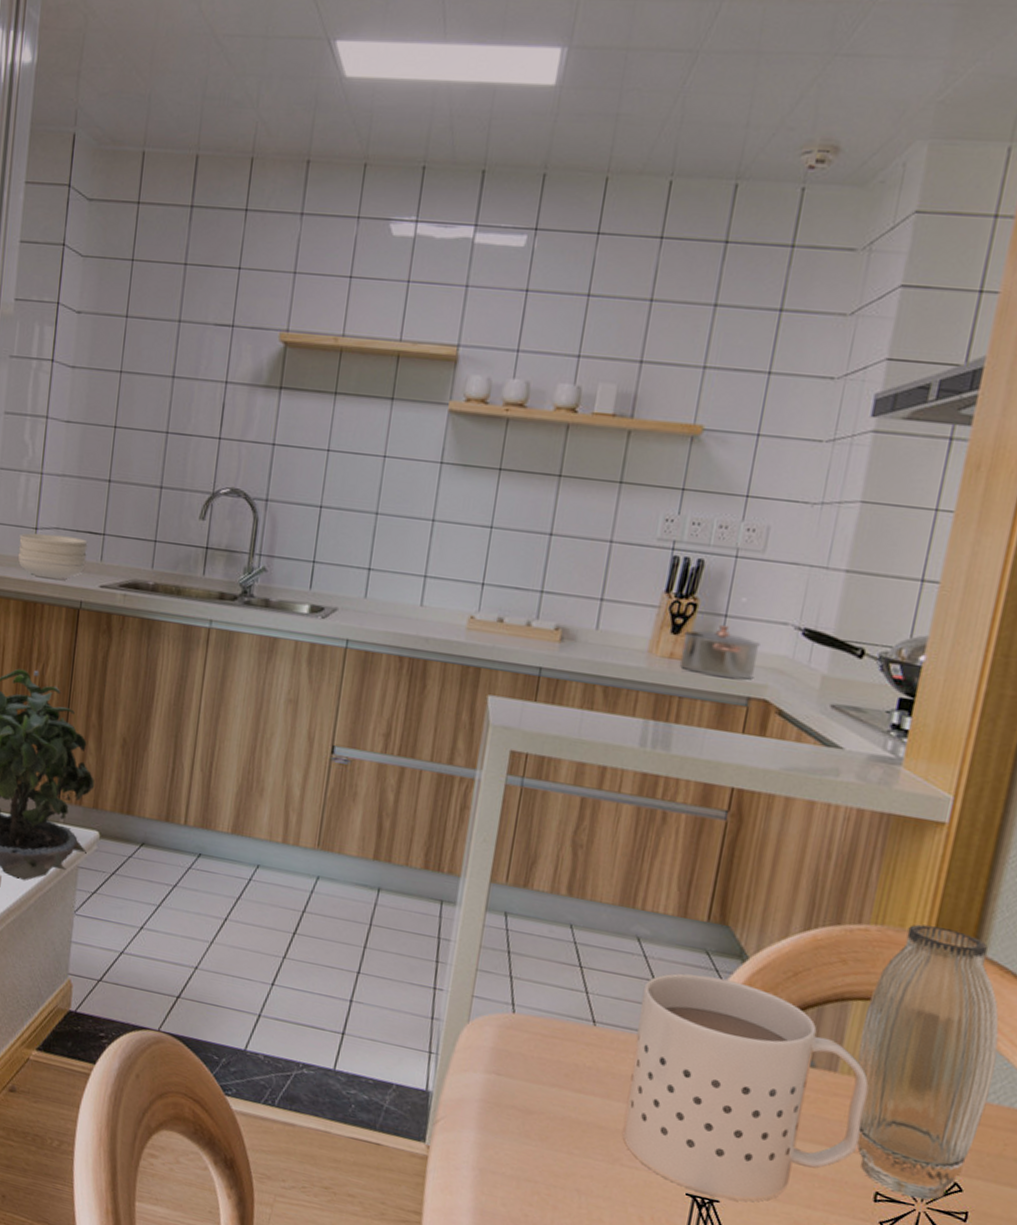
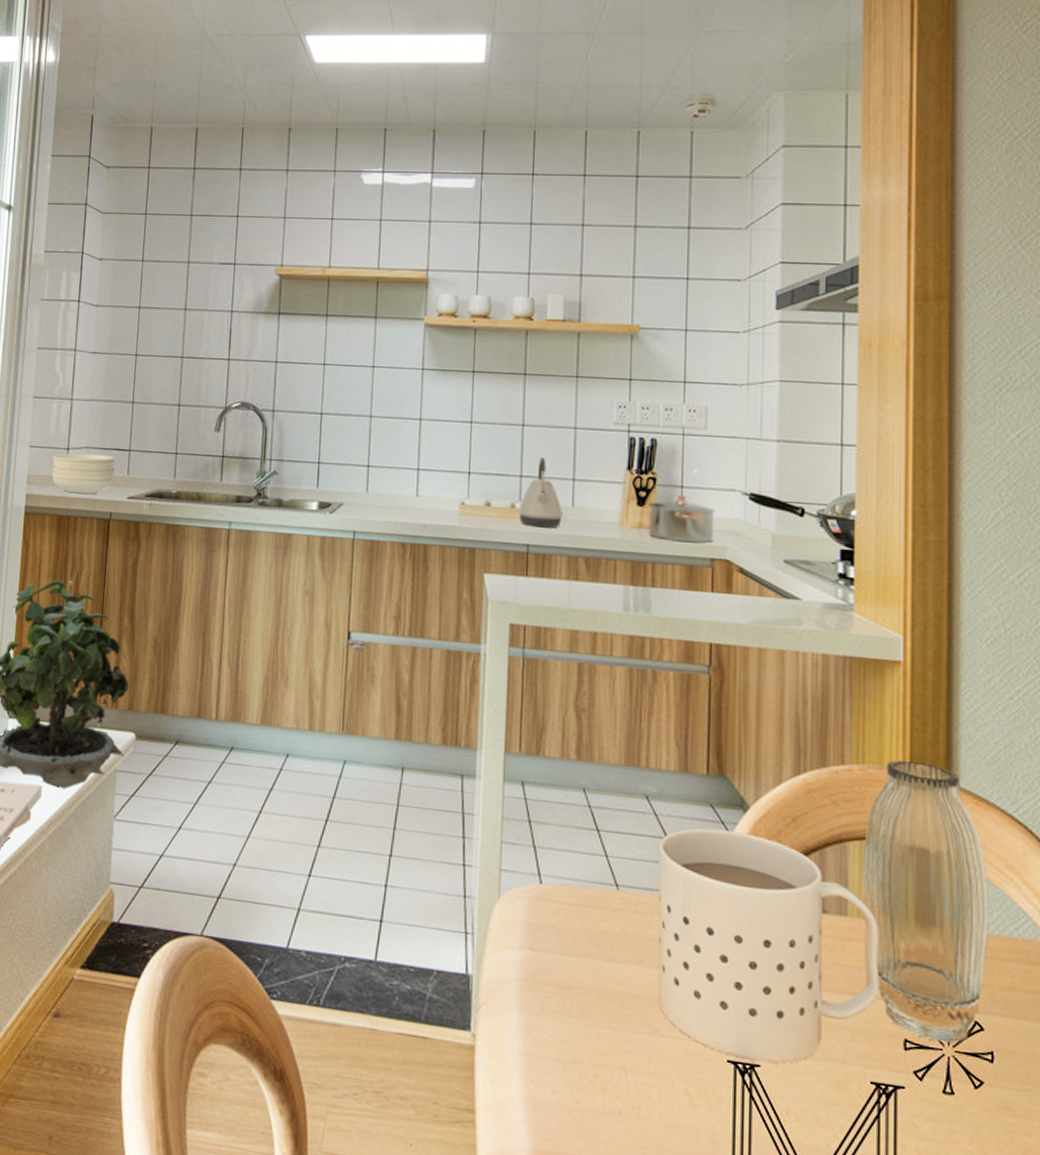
kettle: none [533,572,586,652] -> present [518,458,564,528]

